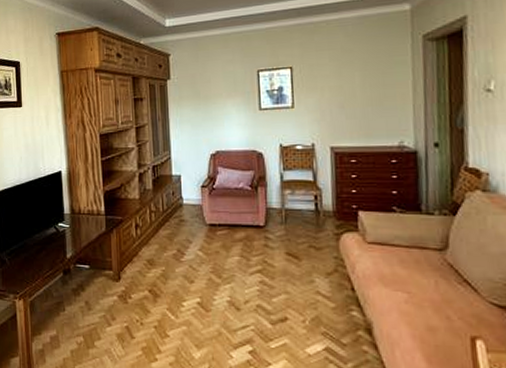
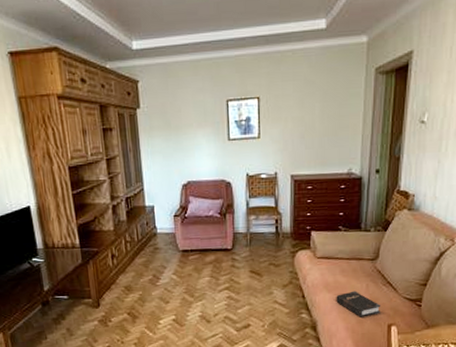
hardback book: none [395,287,459,324] -> present [336,291,381,317]

